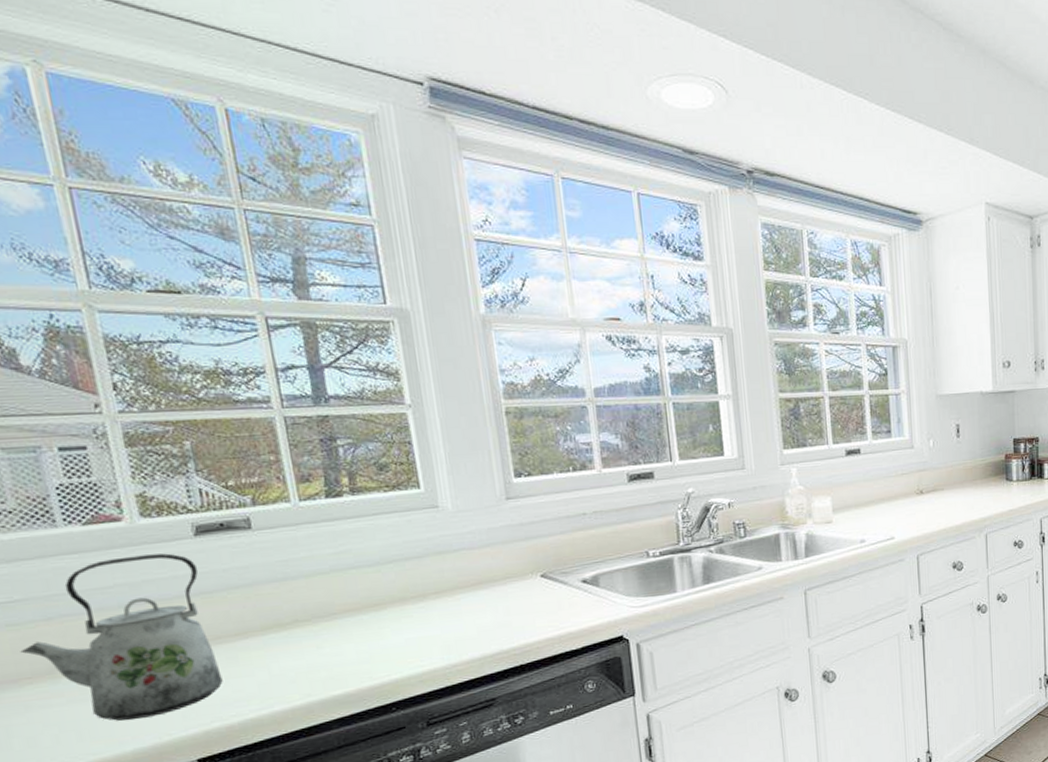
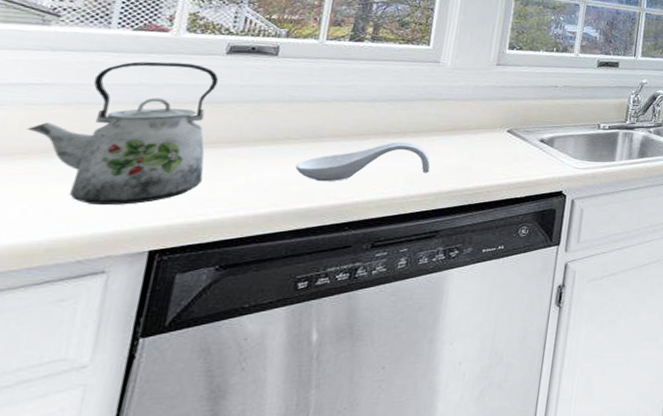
spoon rest: none [317,606,466,664] -> present [296,142,431,182]

